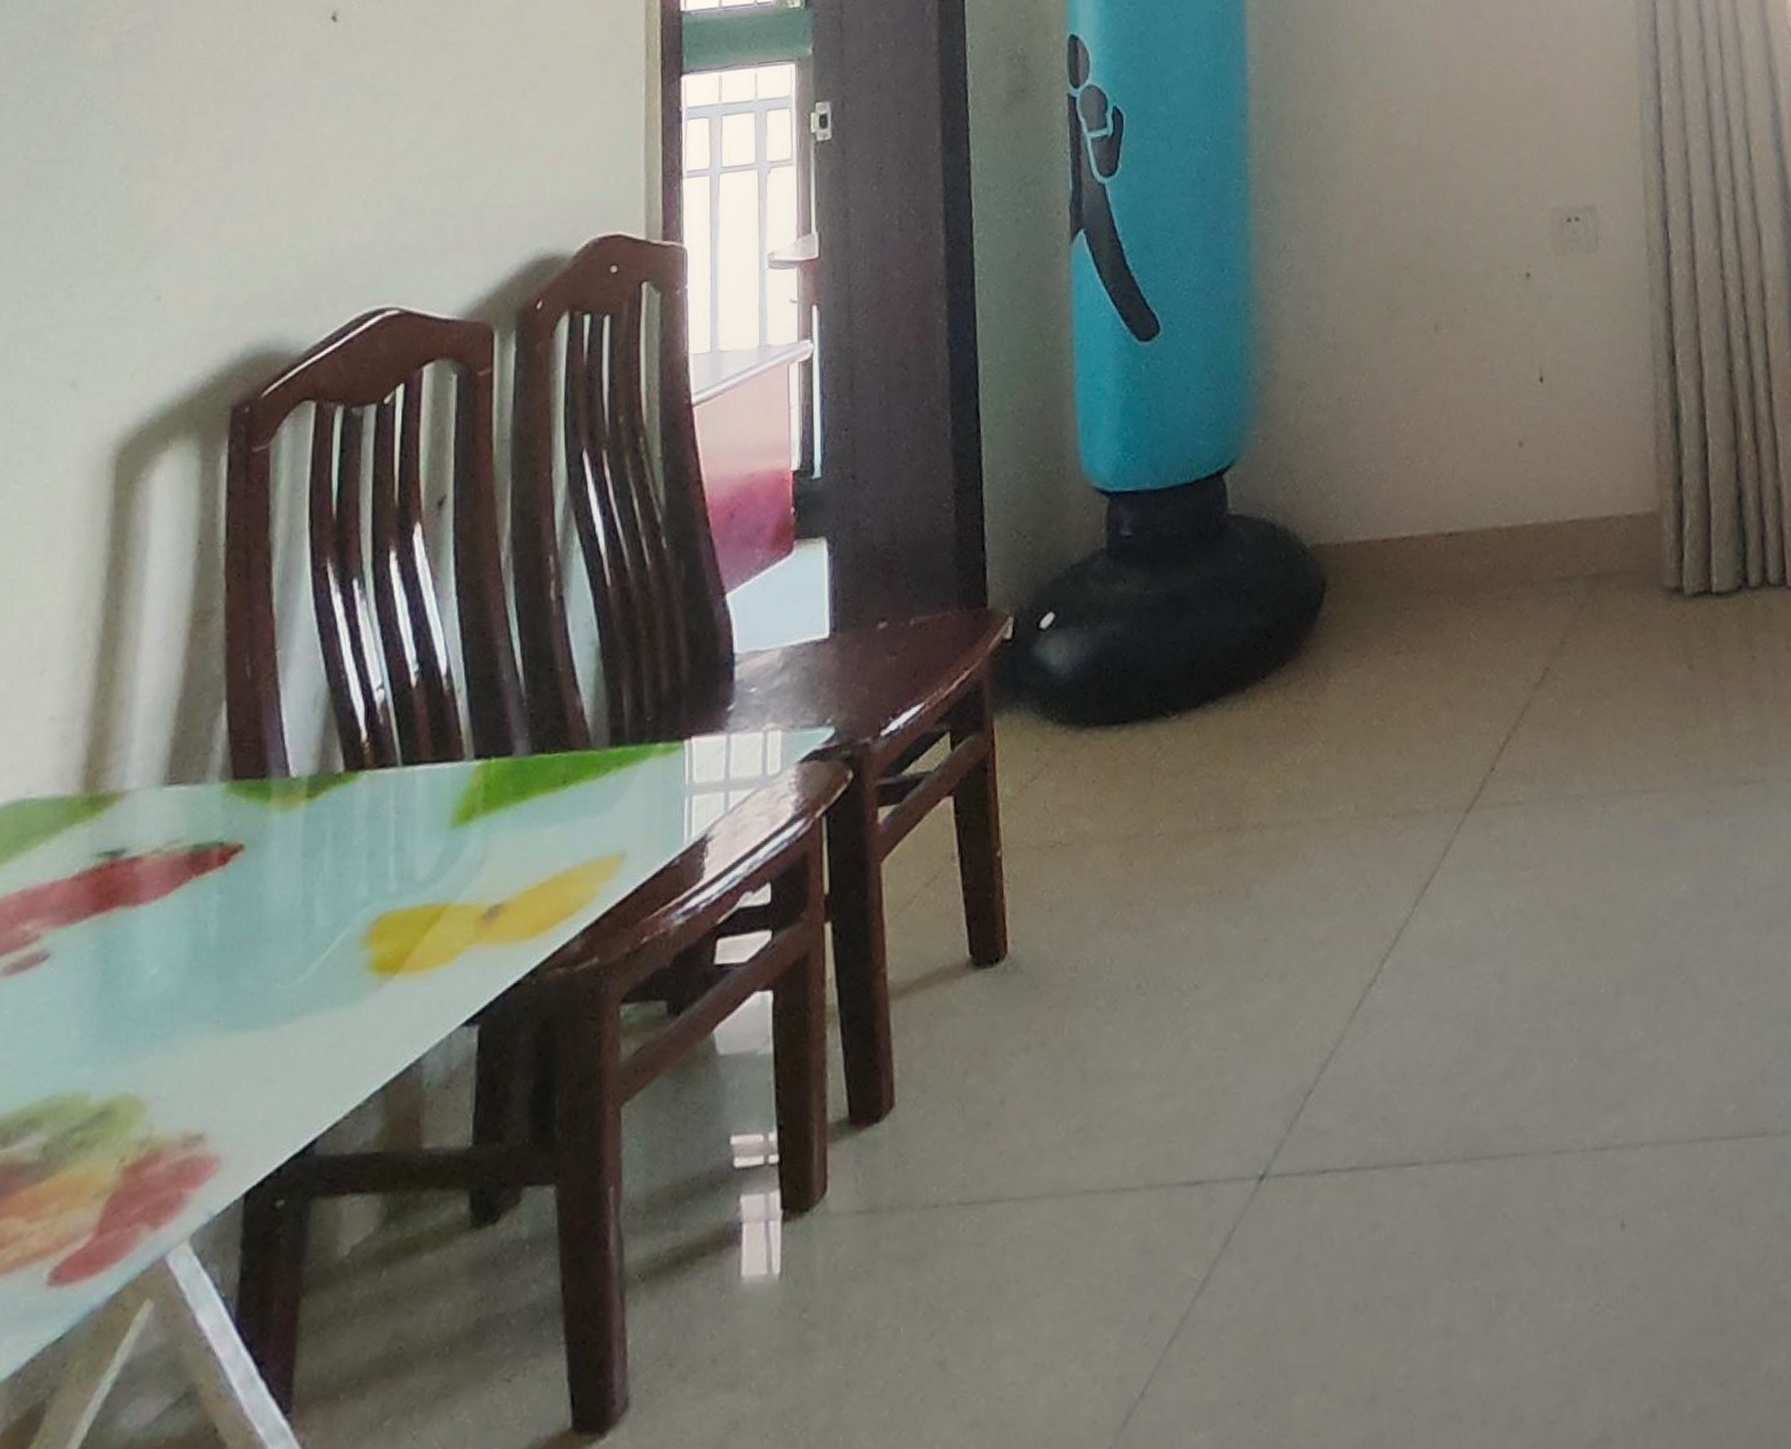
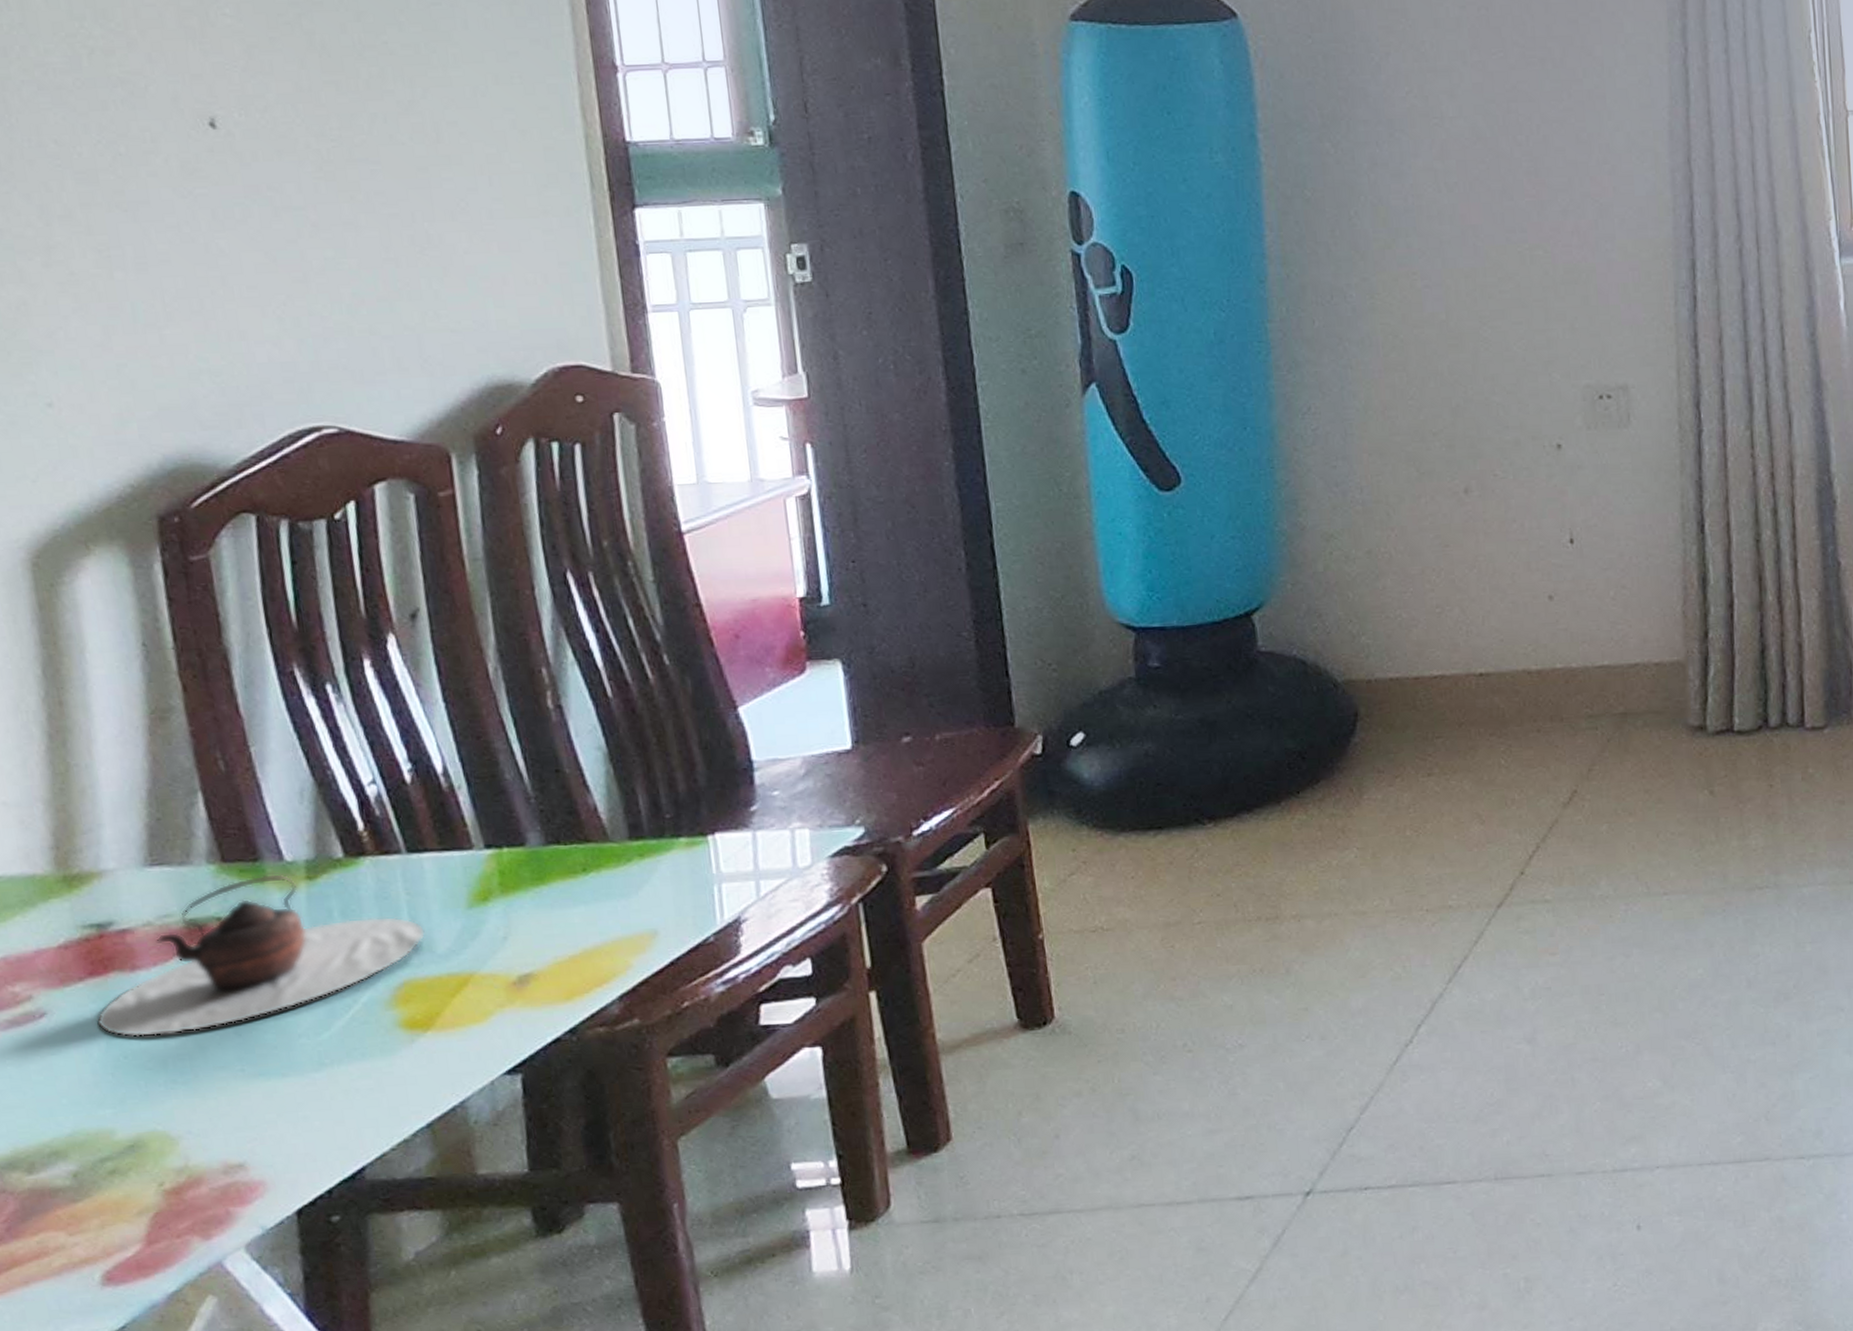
teapot: none [93,791,409,983] -> present [97,873,426,1037]

